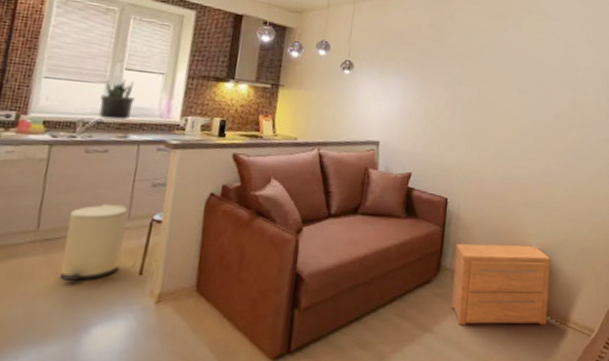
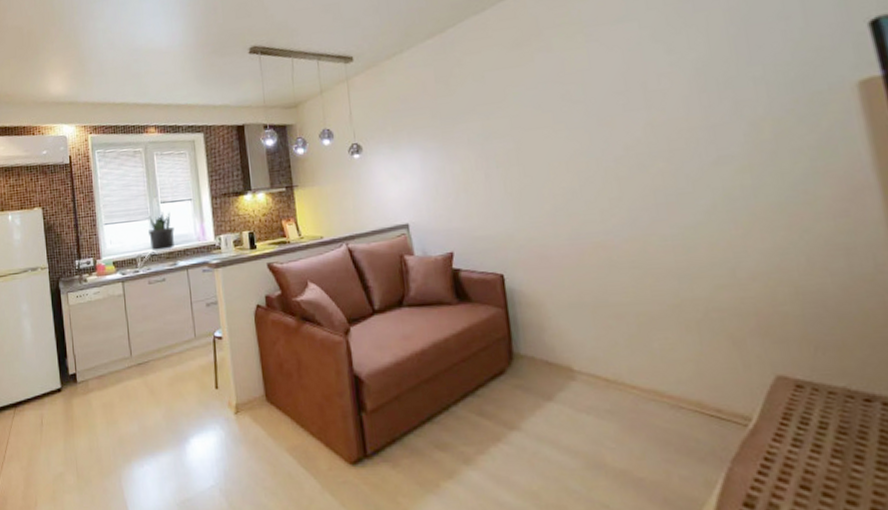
pedal bin: present [60,204,128,281] -> none [151,326,198,398]
chest of drawers: present [451,243,551,325] -> none [527,316,674,420]

